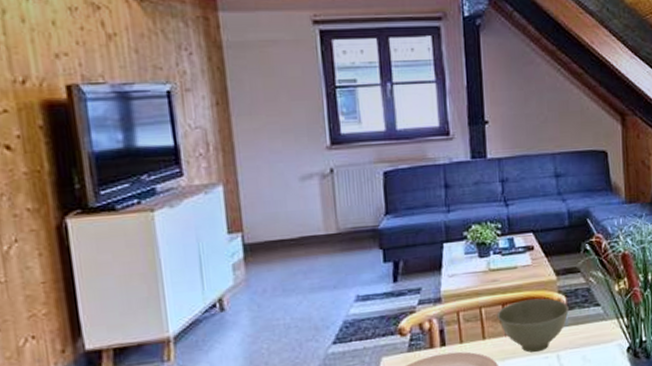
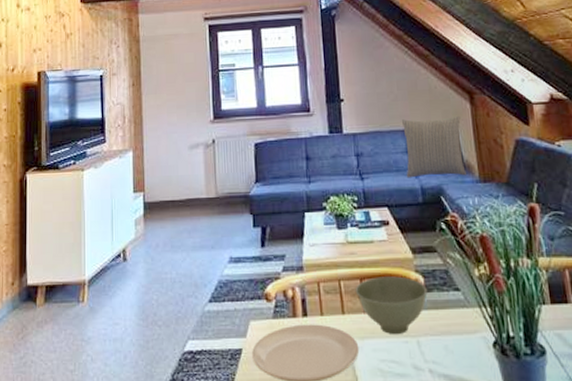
pillow: none [550,137,614,203] -> present [401,115,468,178]

